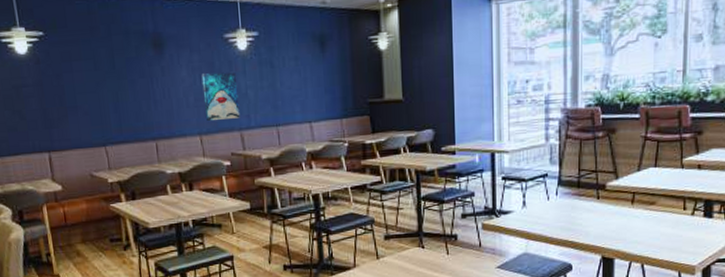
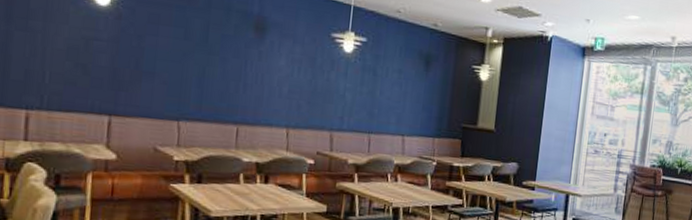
wall art: present [201,72,240,120] -> none [297,67,338,118]

